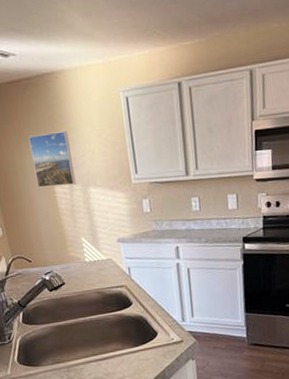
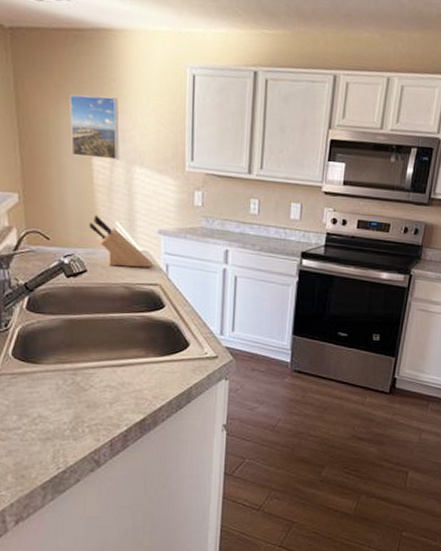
knife block: none [60,234,118,276] -> present [89,214,154,268]

